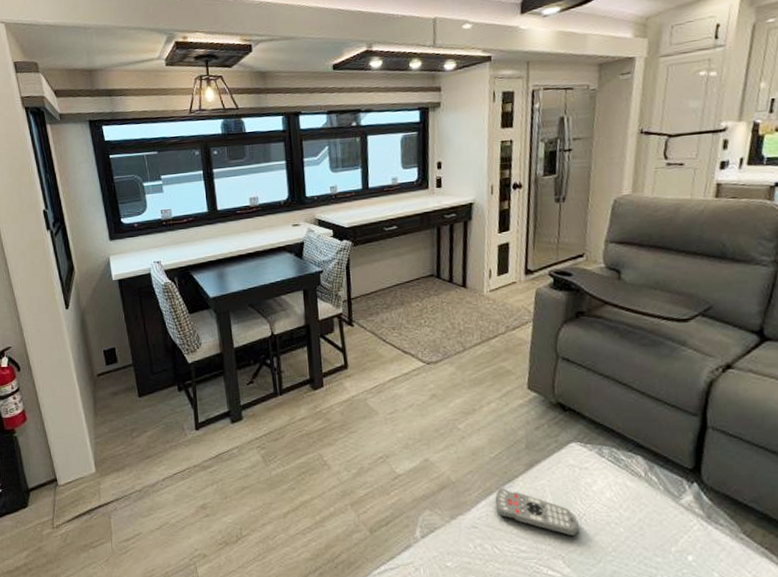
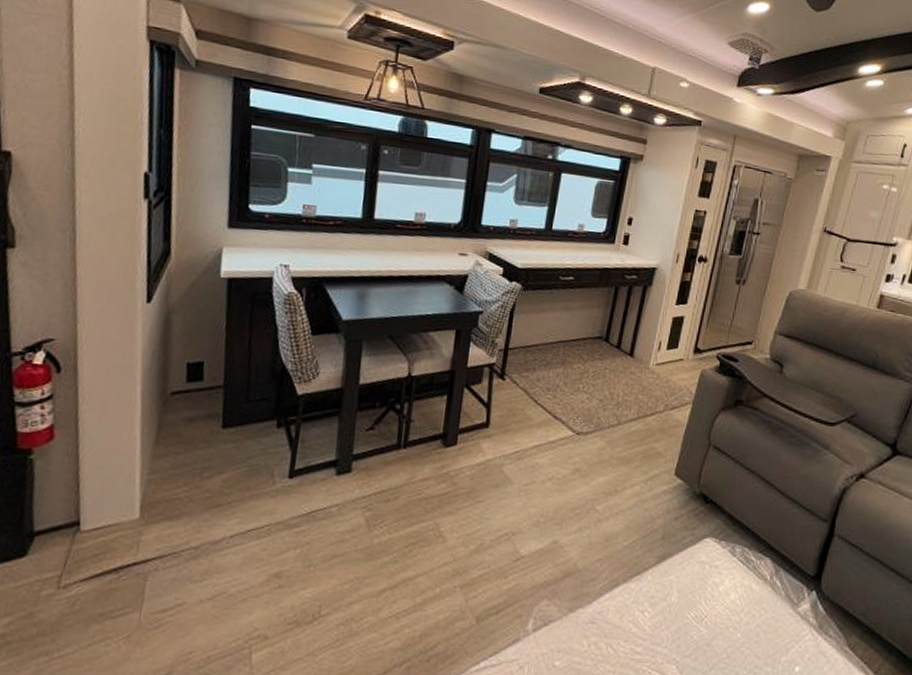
remote control: present [495,487,579,535] -> none [619,580,699,638]

